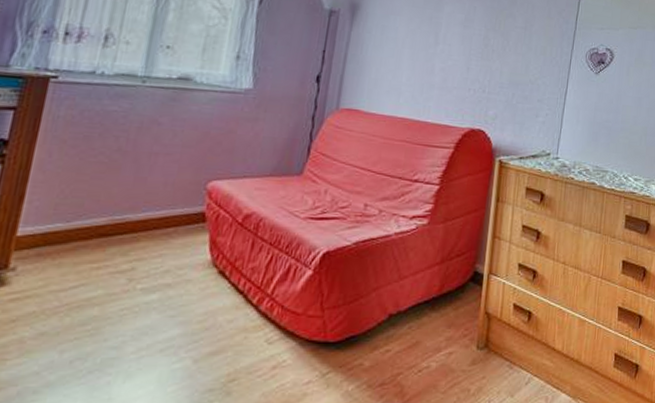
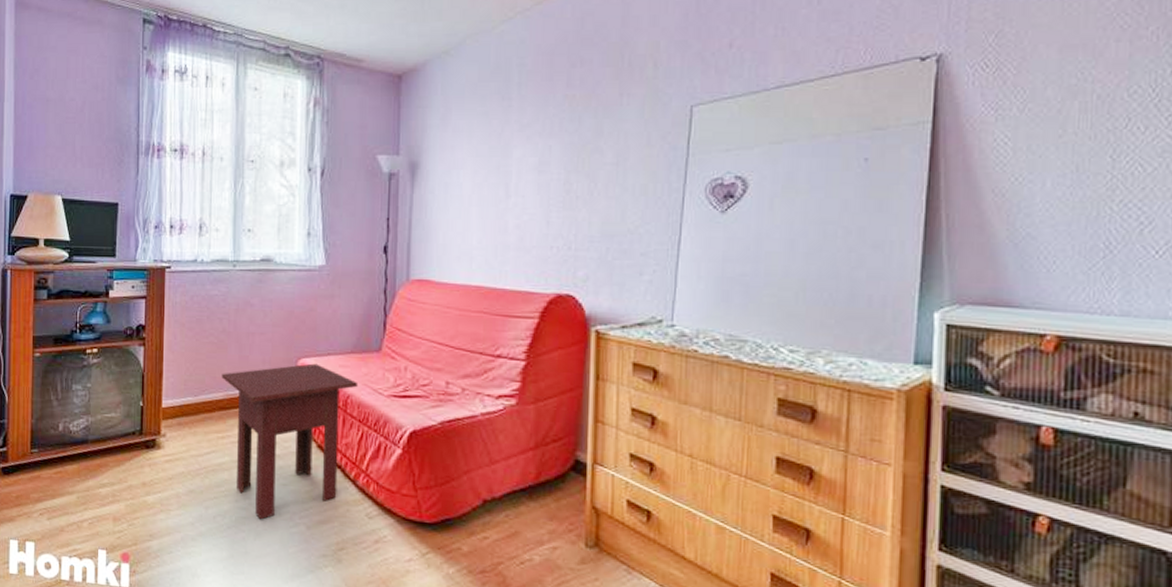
side table: none [107,186,274,359] -> present [221,363,359,520]

